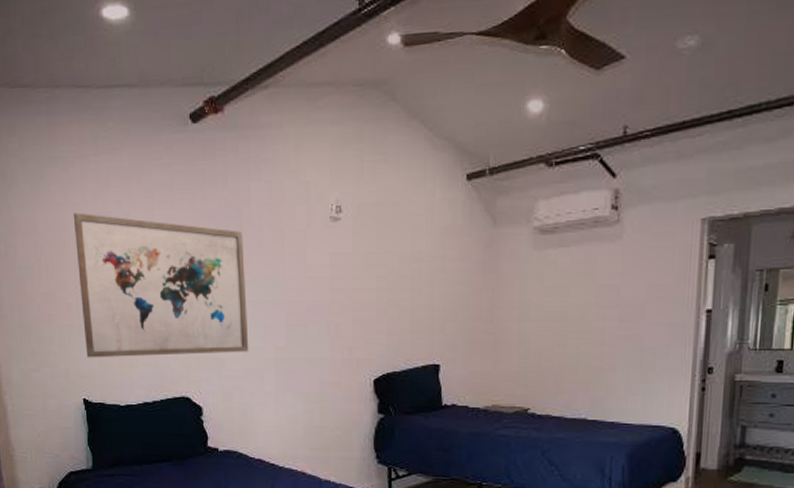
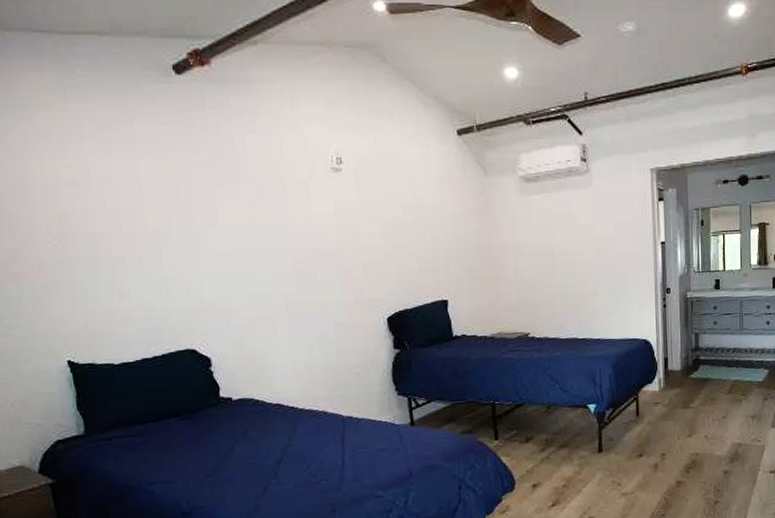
wall art: present [73,212,249,358] -> none [39,163,258,317]

